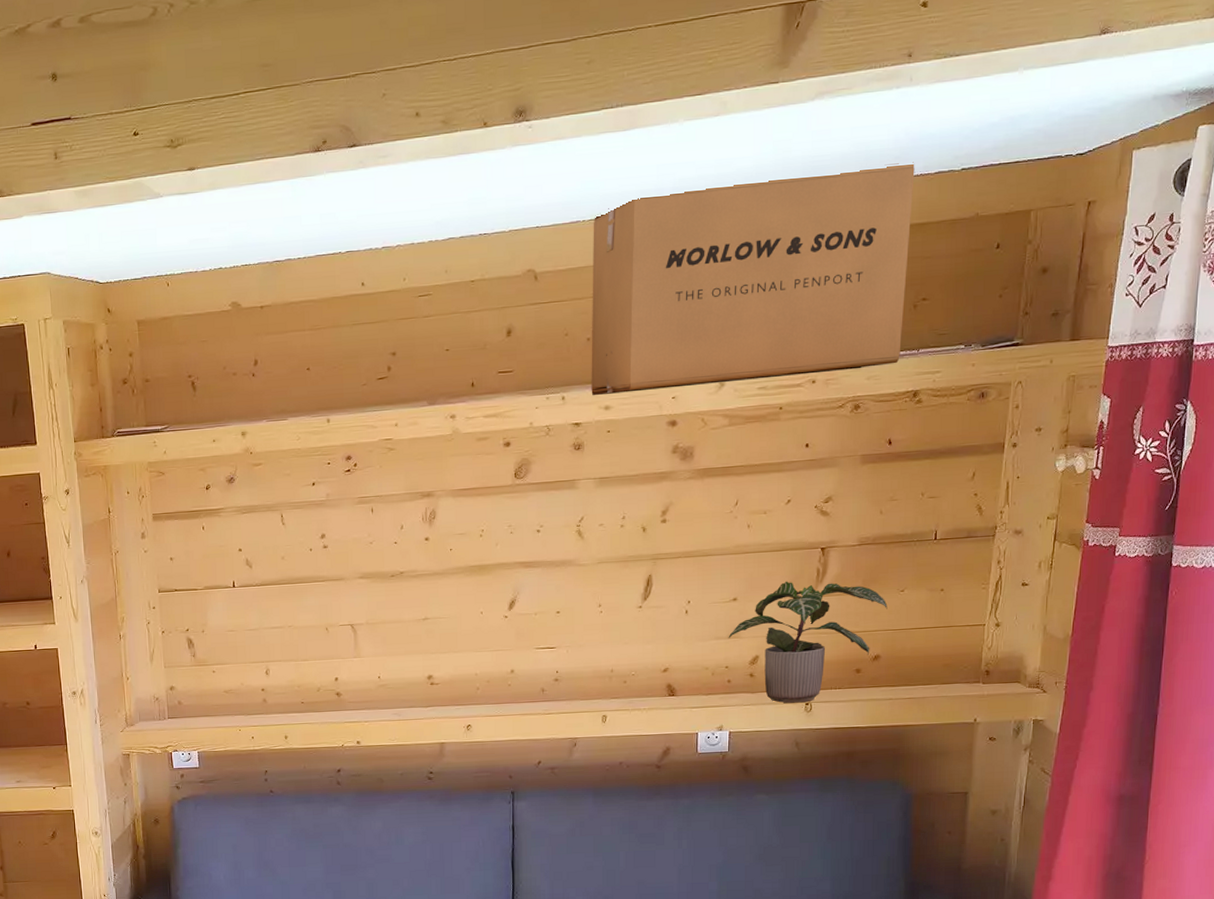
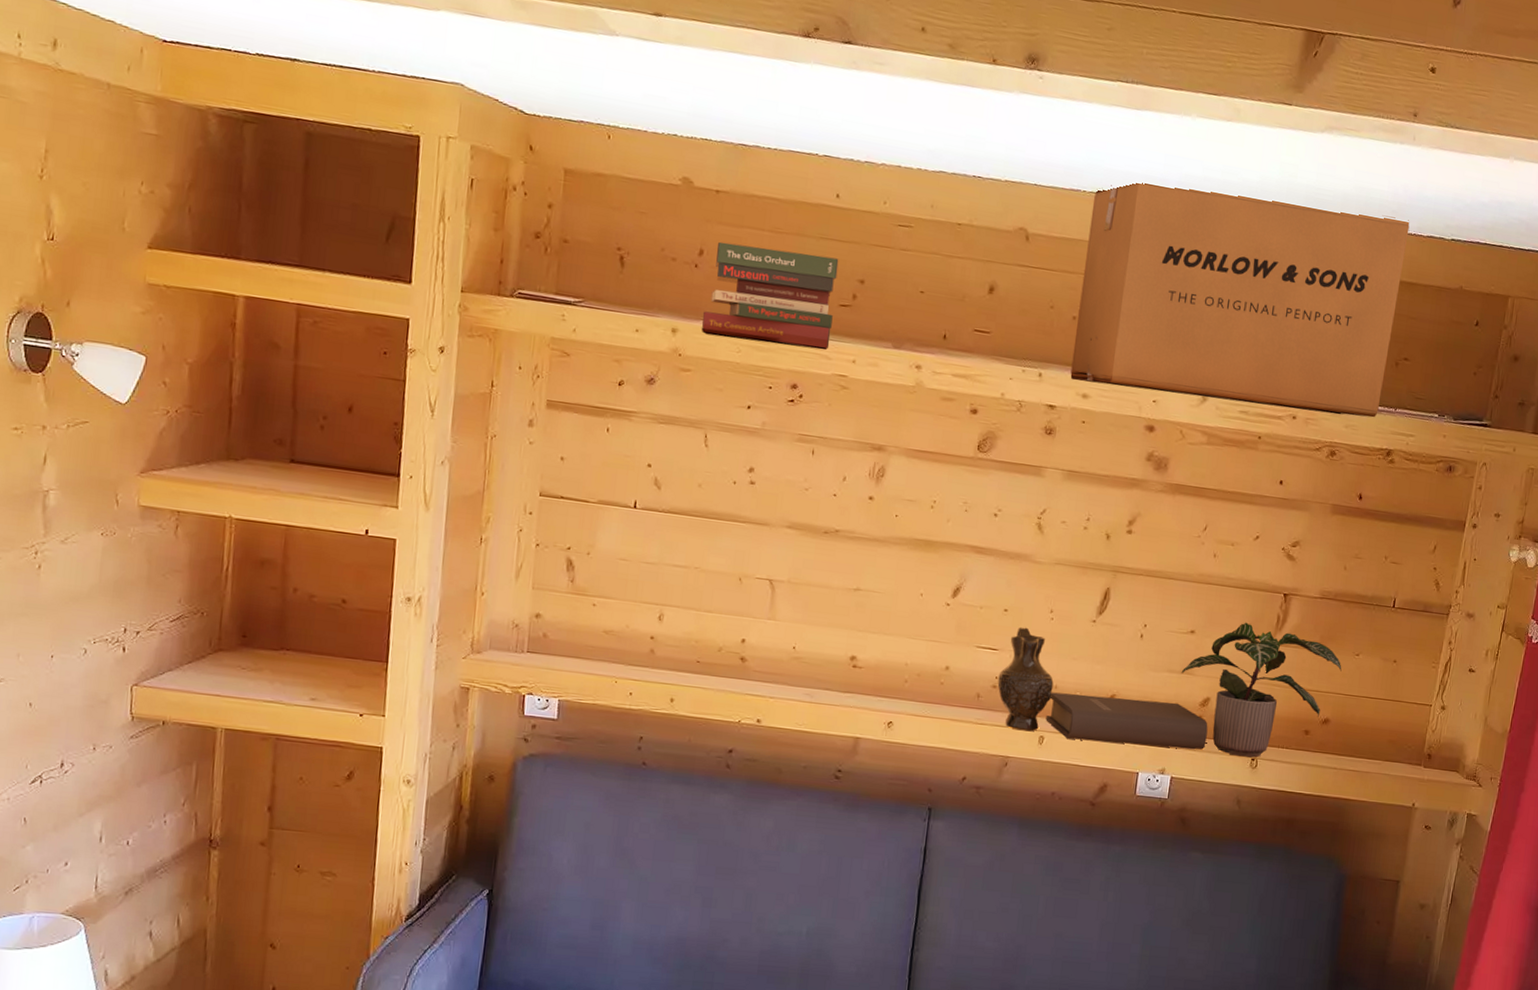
books: none [264,339,374,431] -> present [702,241,839,351]
decorative vase: none [559,623,609,714] -> present [997,626,1054,732]
book: none [606,665,760,714] -> present [1045,692,1208,750]

